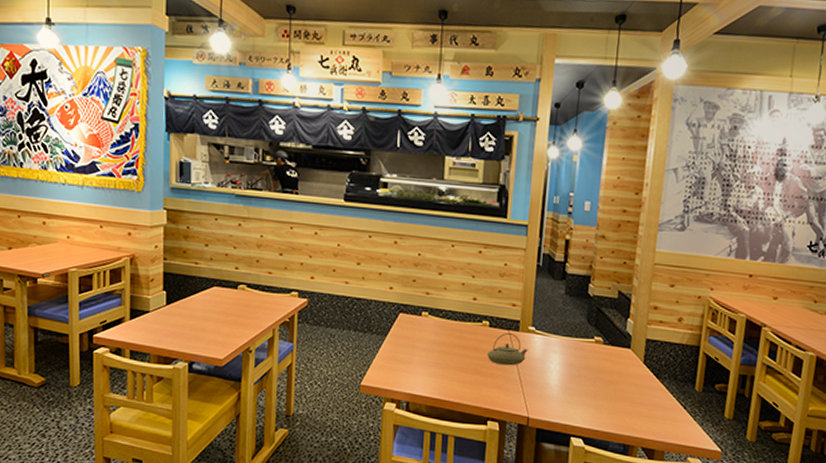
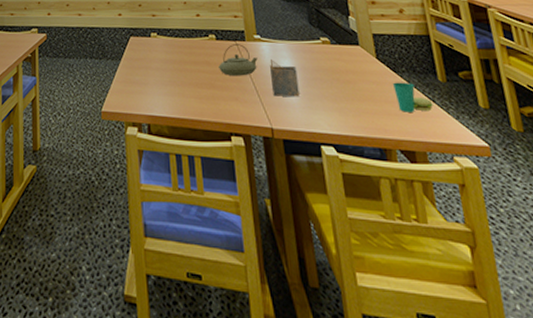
napkin holder: none [536,351,565,391] -> present [270,58,300,97]
cup: none [651,387,684,417] -> present [392,82,433,112]

